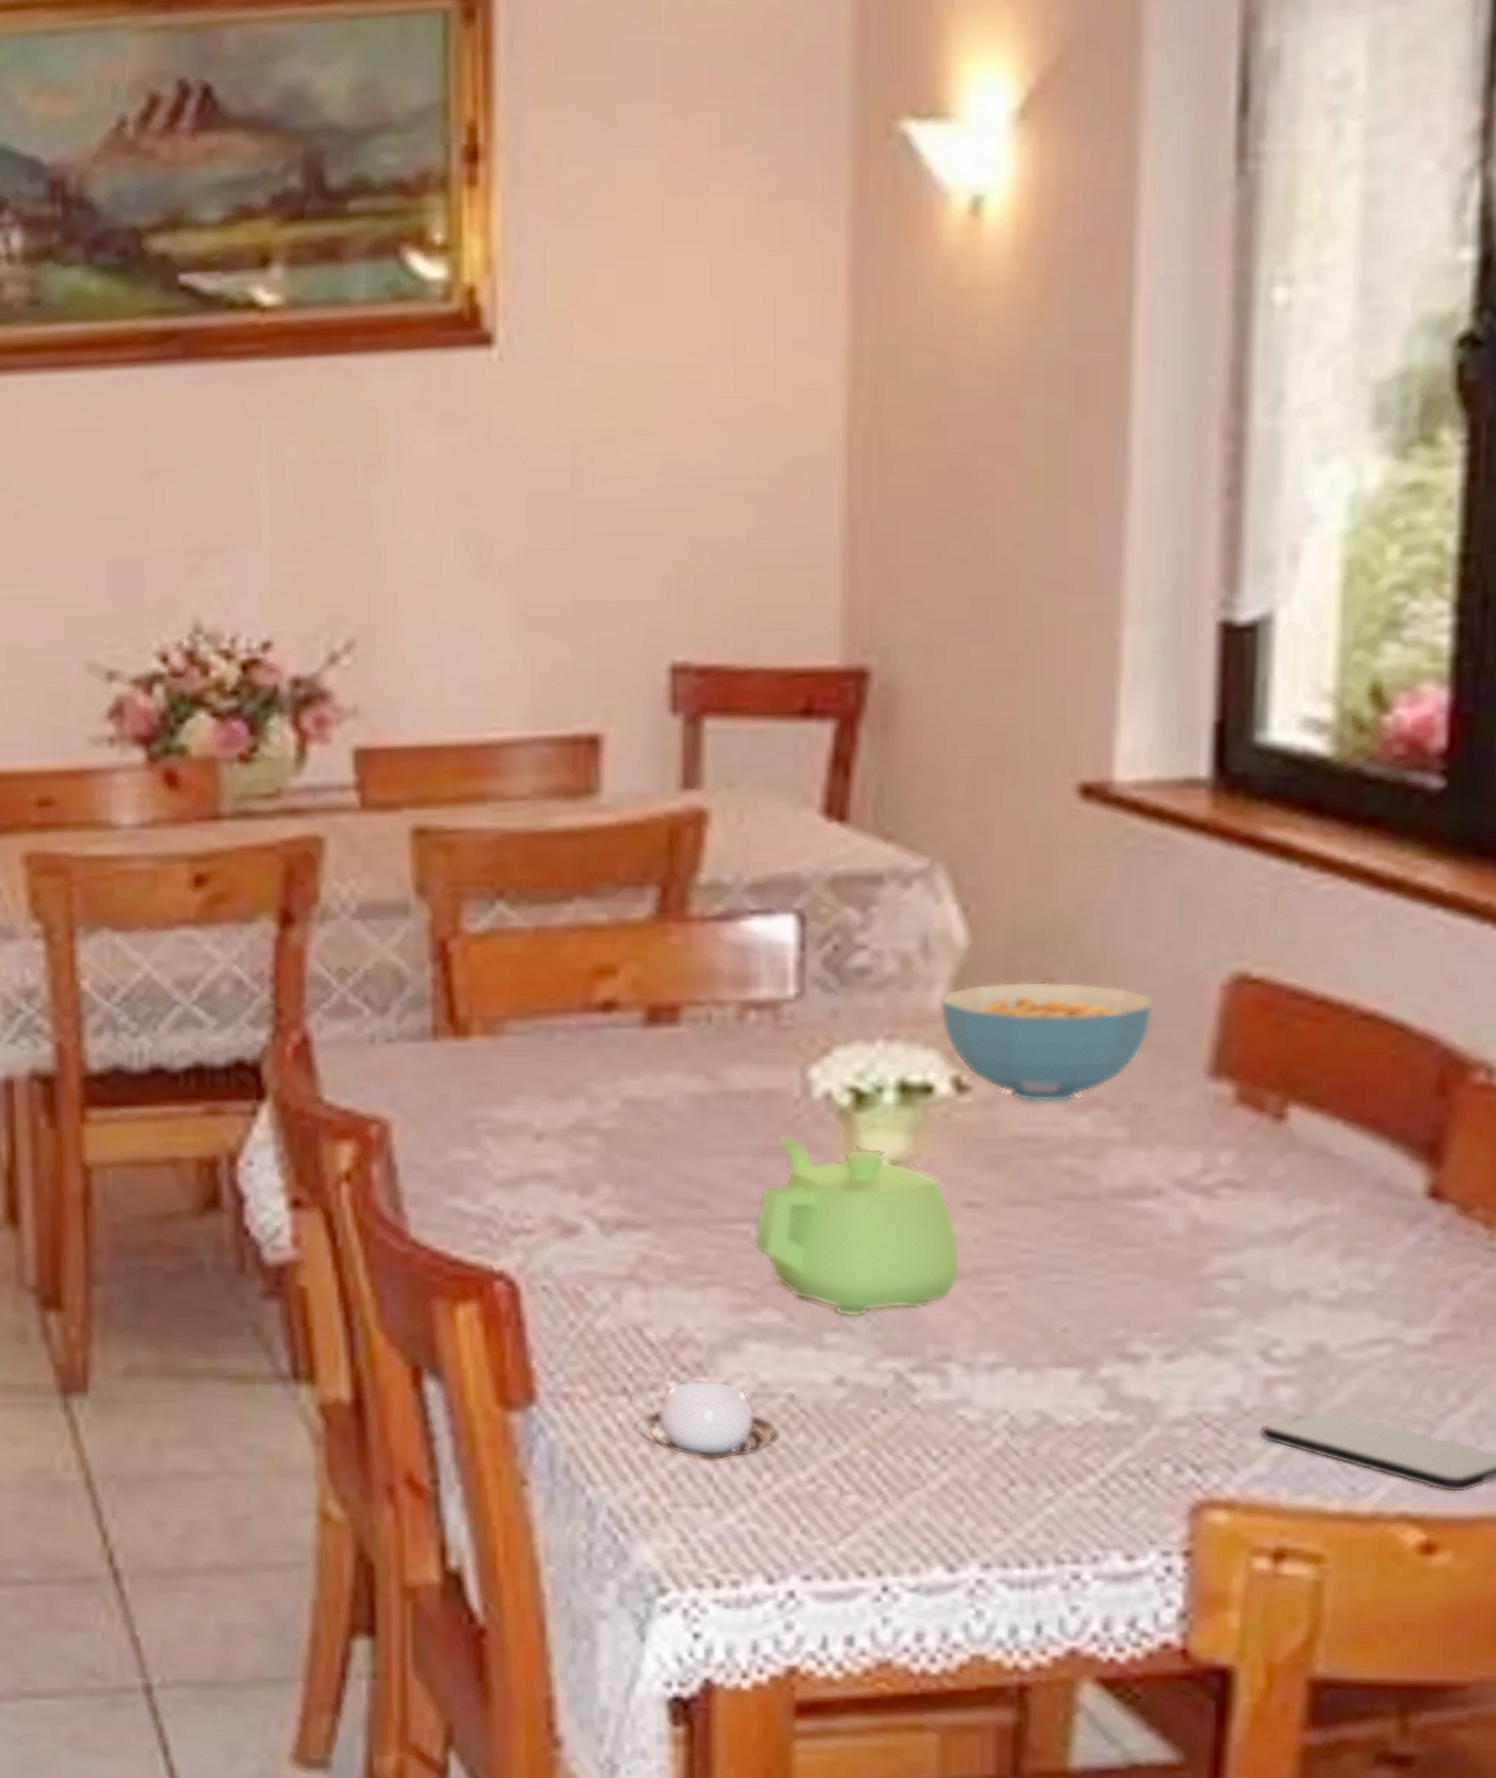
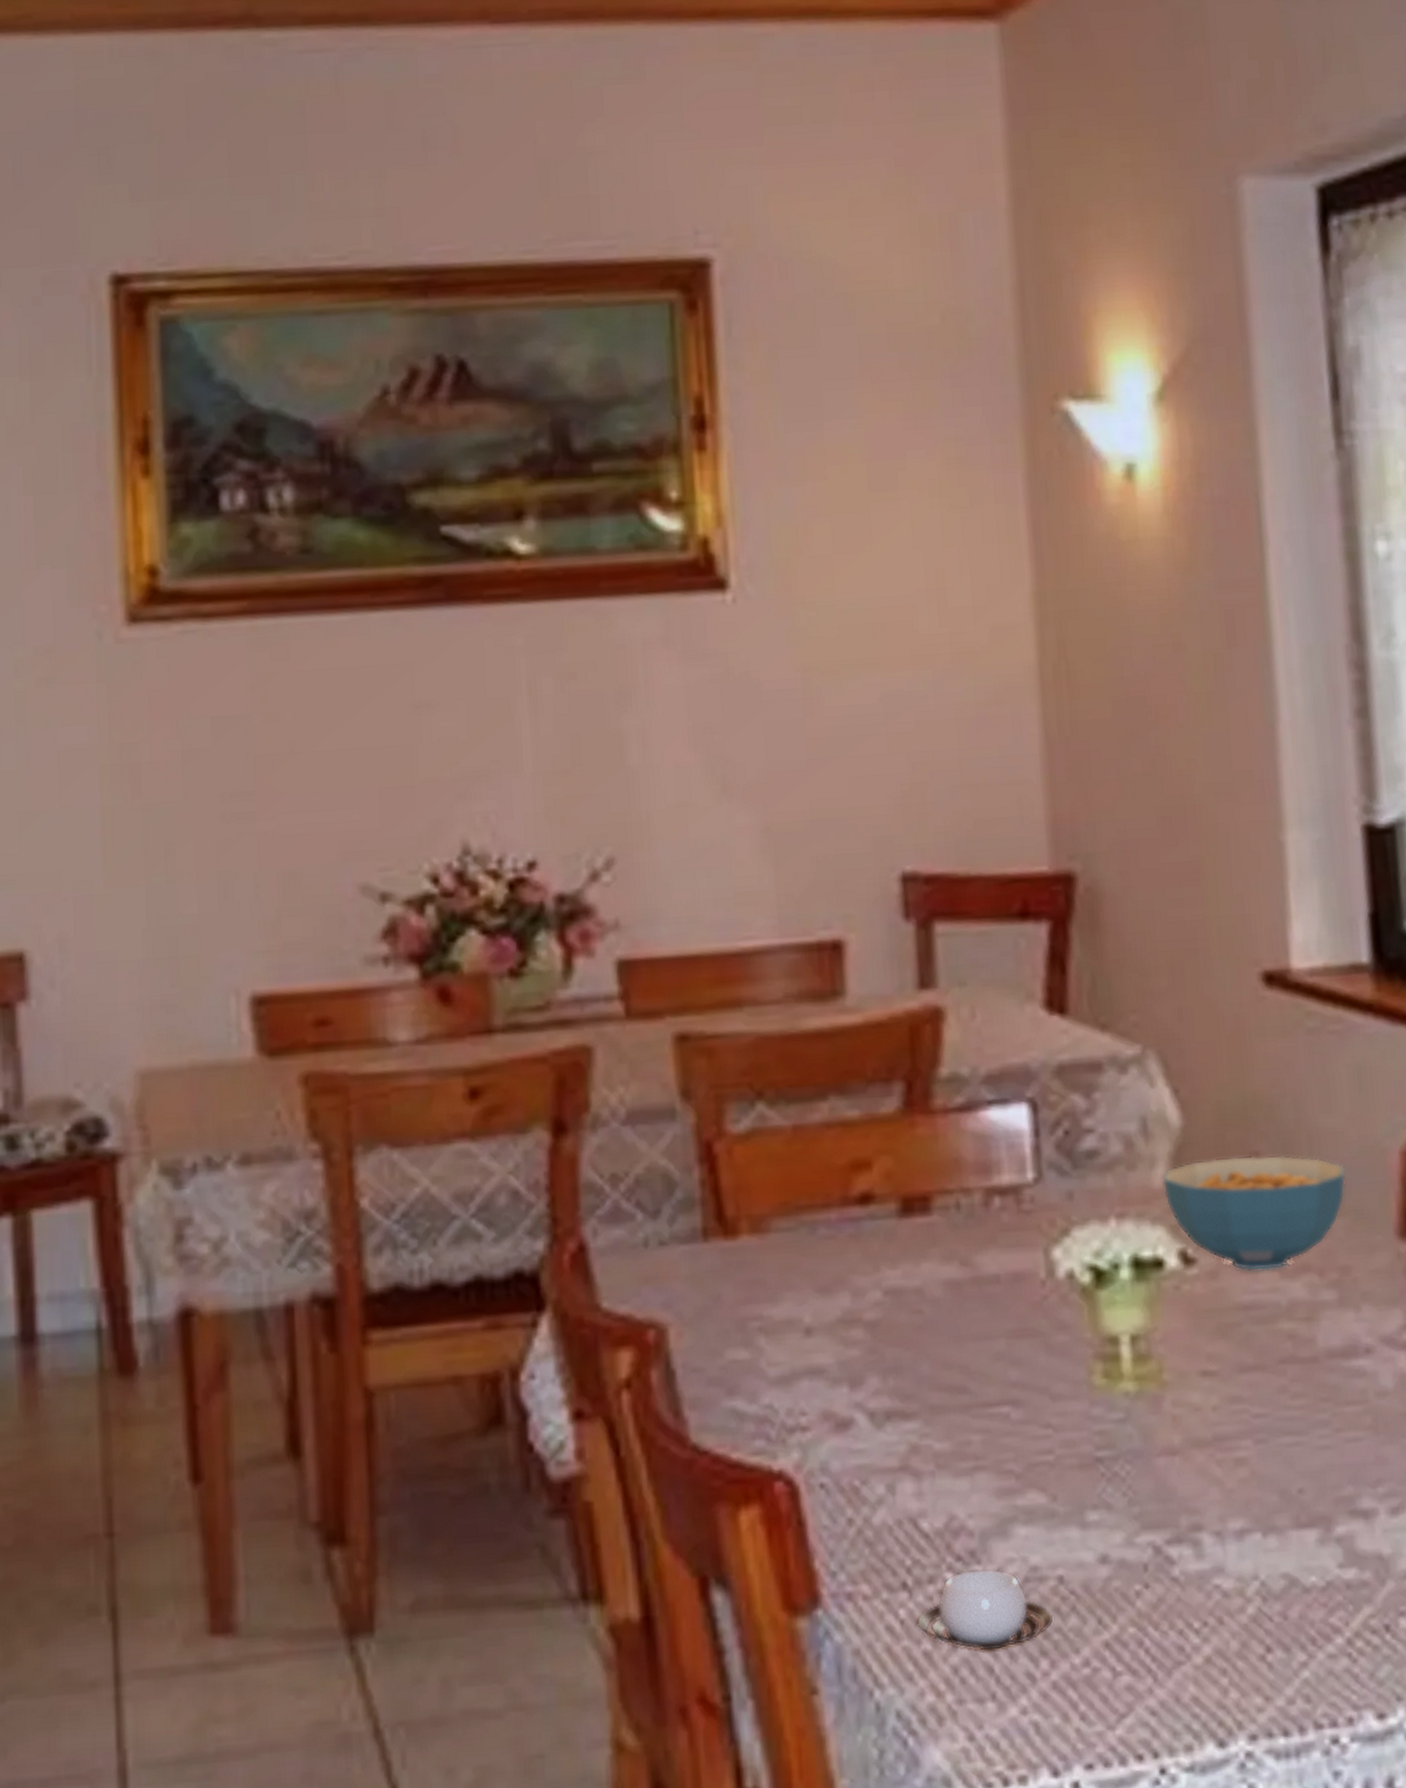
teapot: present [752,1135,961,1318] -> none [1013,1316,1203,1494]

